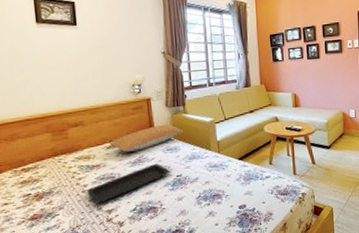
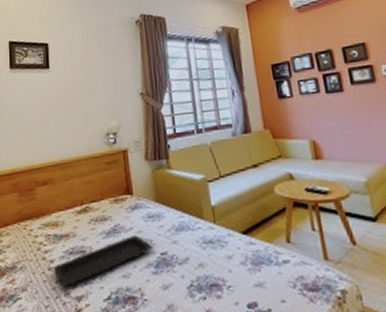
pillow: present [109,124,183,152] -> none [79,182,167,218]

